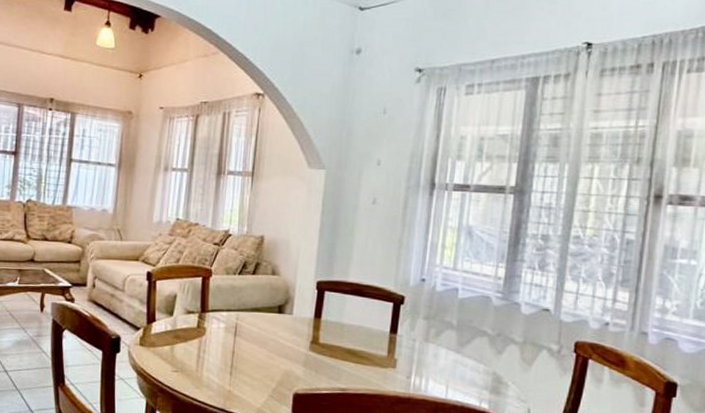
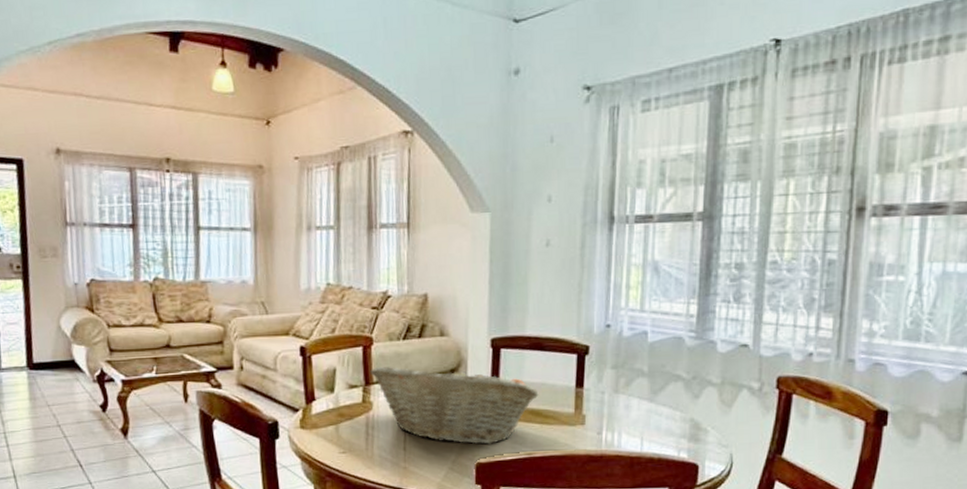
fruit basket: none [207,296,356,378] -> present [370,365,539,445]

